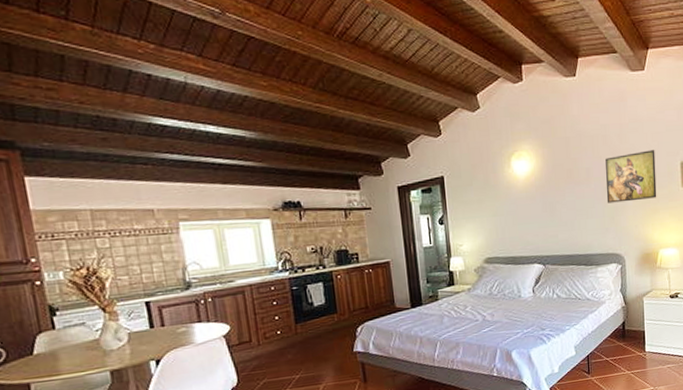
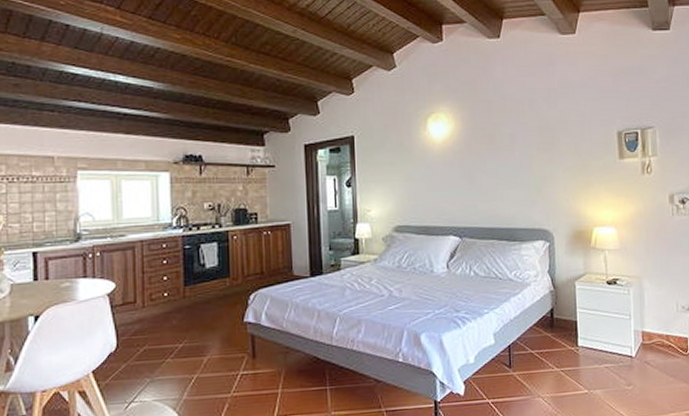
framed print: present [605,150,657,203] -> none [531,117,591,173]

